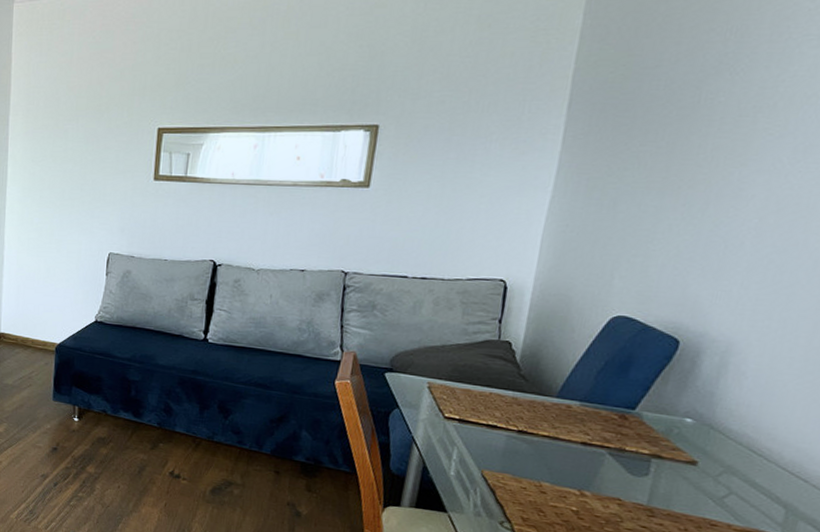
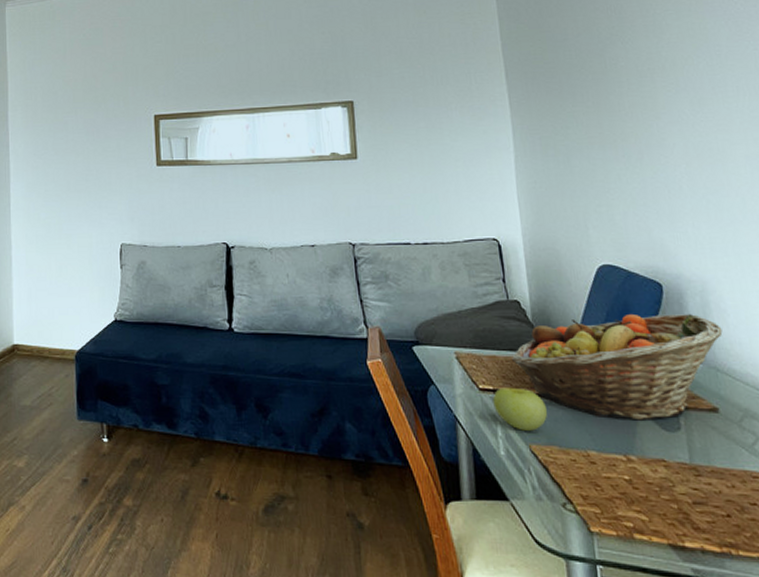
apple: none [455,418,511,459] -> present [492,387,548,431]
fruit basket: none [487,365,733,464] -> present [512,313,723,421]

